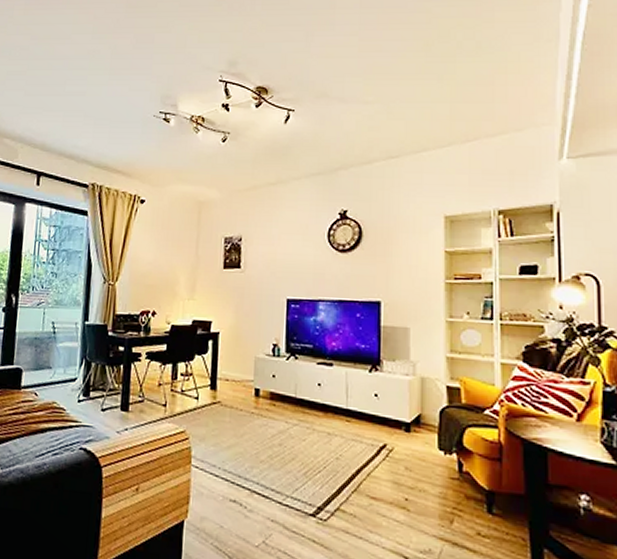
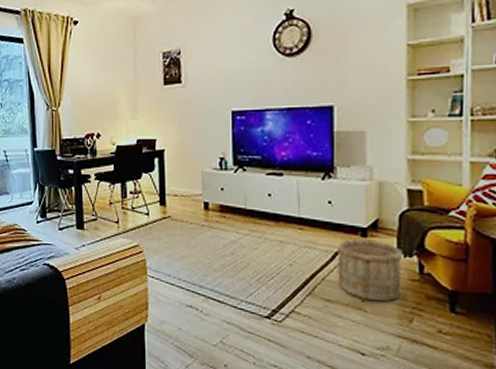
wooden bucket: none [381,433,444,501] -> present [336,239,404,302]

